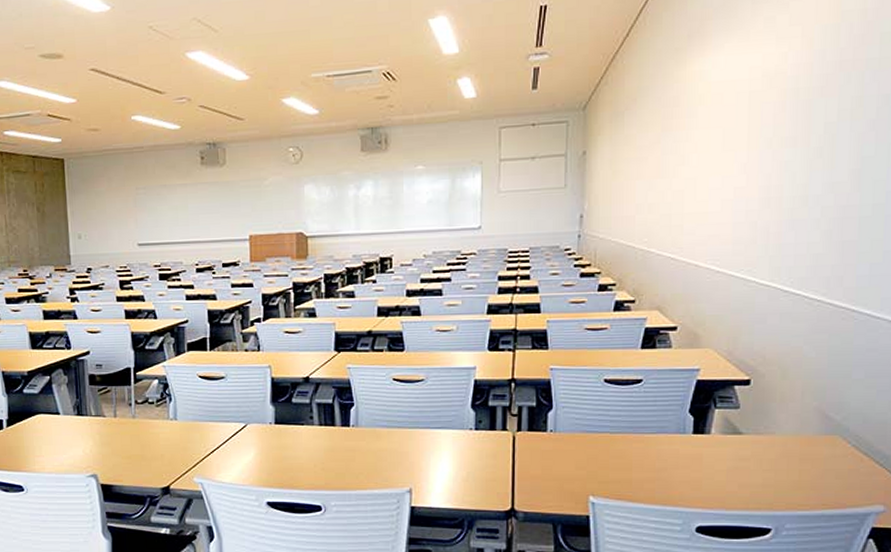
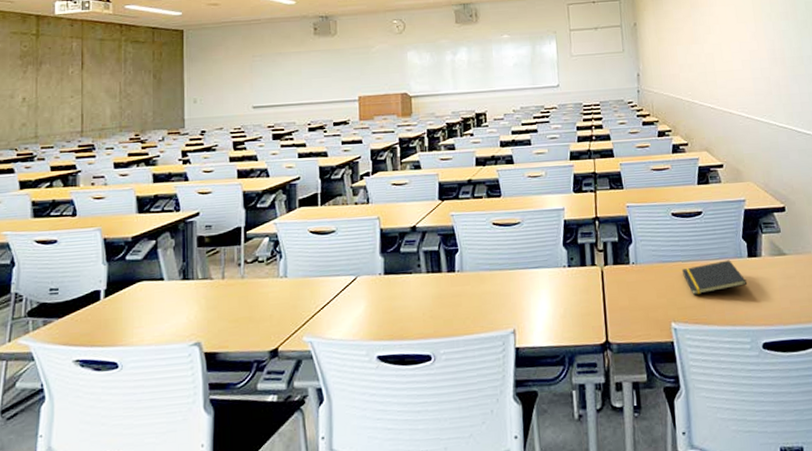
notepad: none [608,435,688,469] -> present [681,260,748,295]

